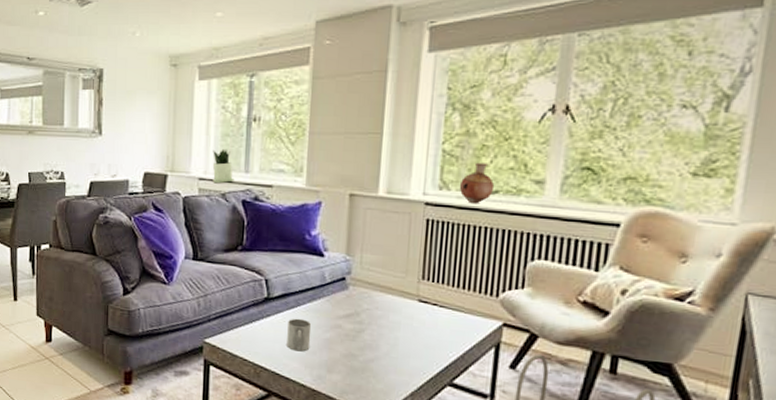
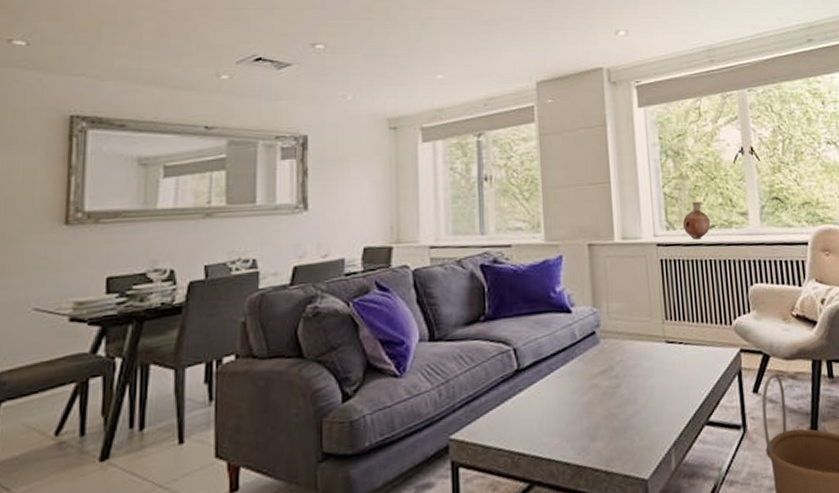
planter: present [211,148,234,184] -> none [443,211,470,250]
mug: present [287,318,312,352] -> none [543,385,569,425]

